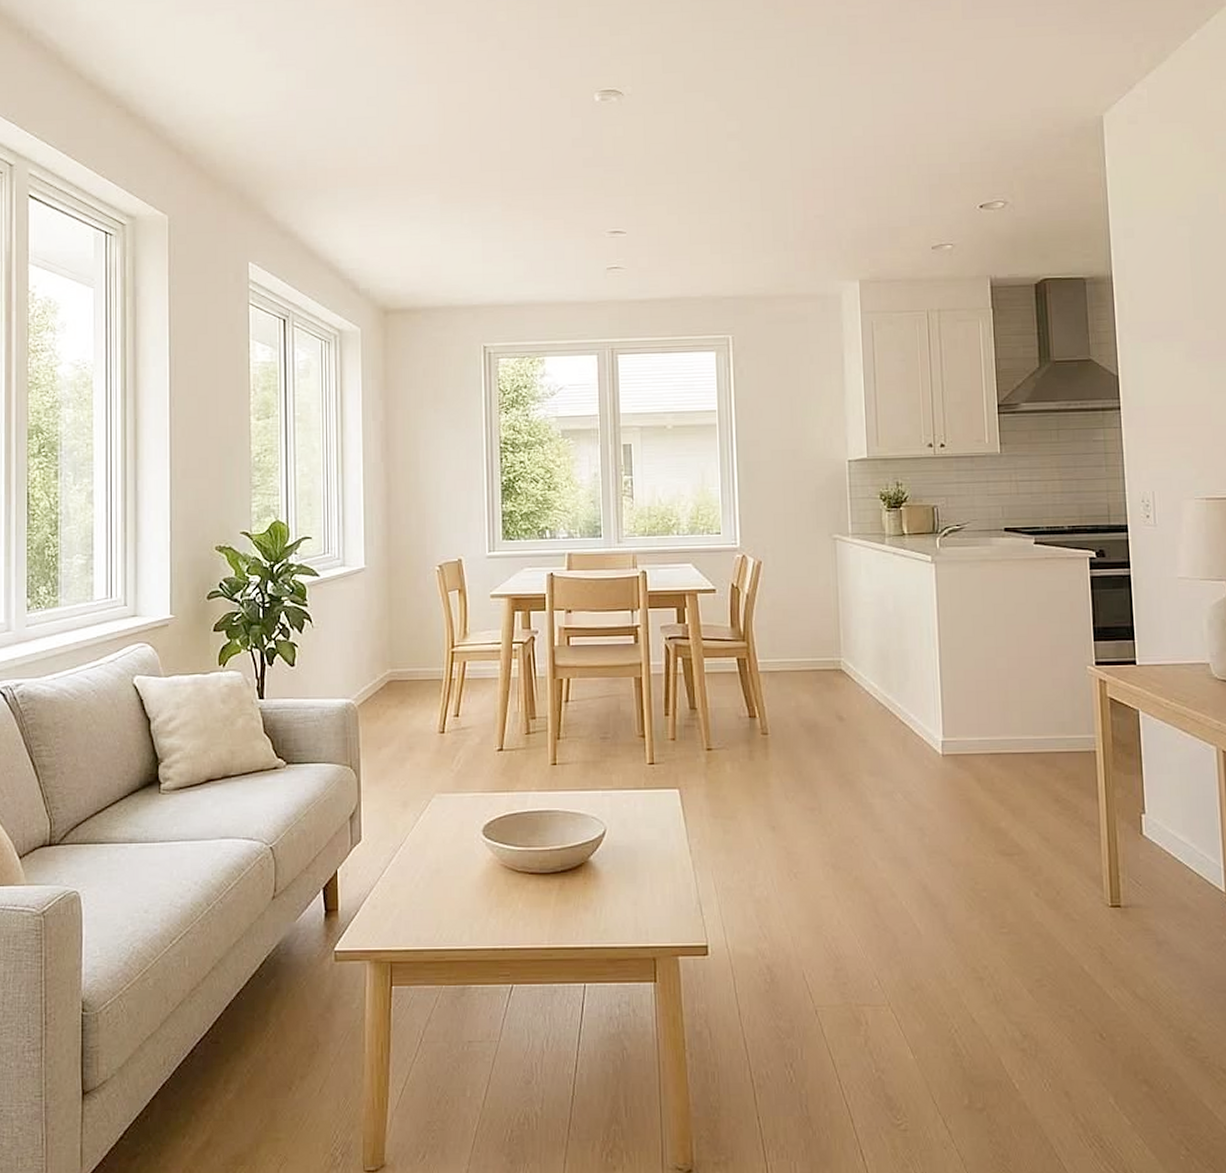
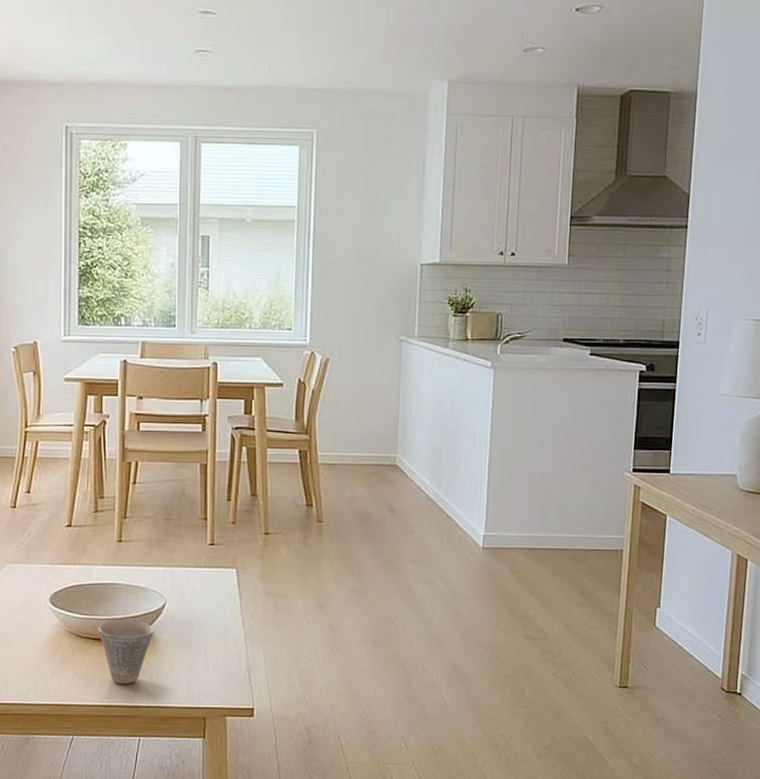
cup: none [535,849,595,923] -> present [98,619,154,684]

